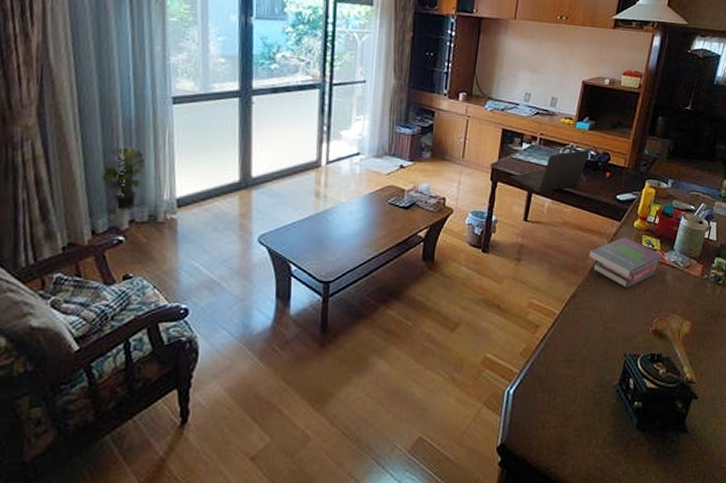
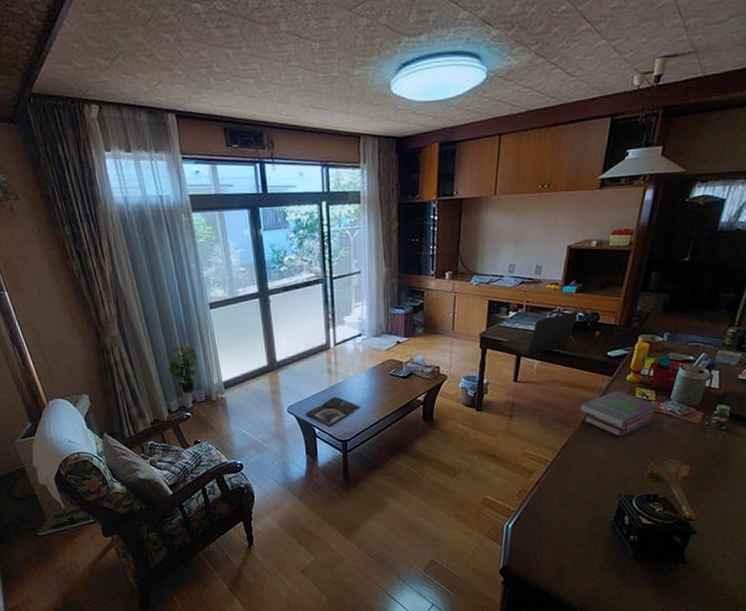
magazine: none [281,226,351,263] -> present [306,396,361,427]

